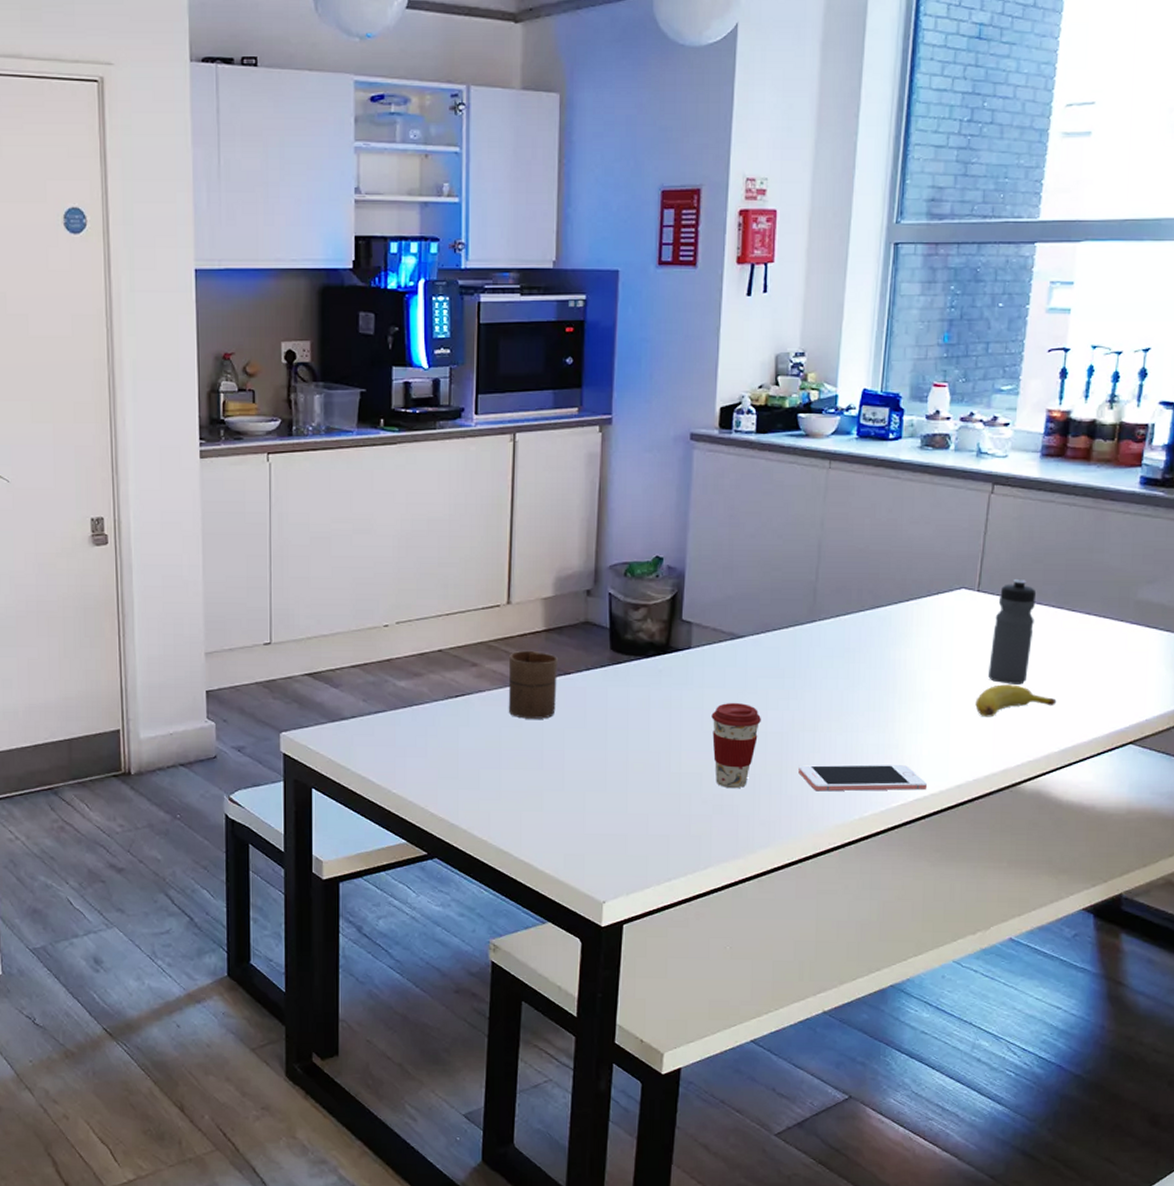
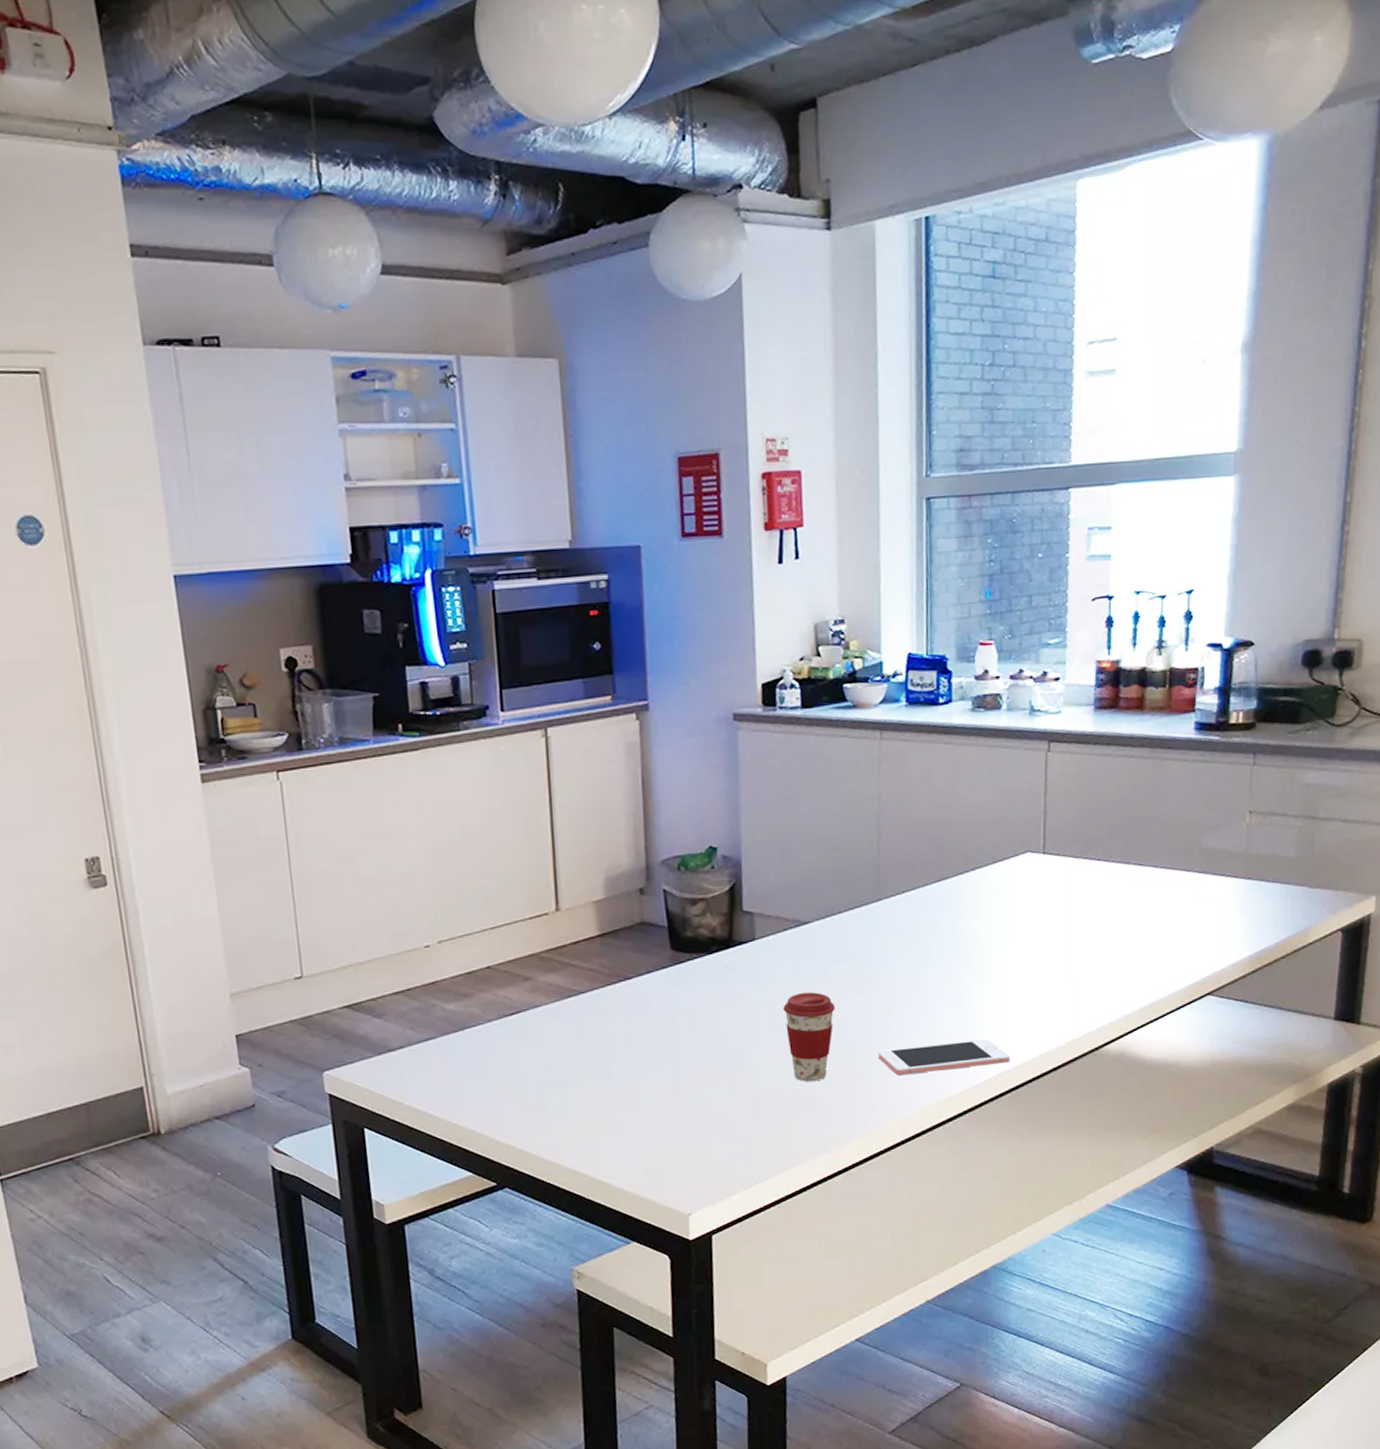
cup: present [508,650,559,719] -> none [564,957,619,1031]
banana: present [975,684,1057,718] -> none [1051,946,1132,983]
water bottle: present [988,578,1037,685] -> none [1061,837,1103,947]

